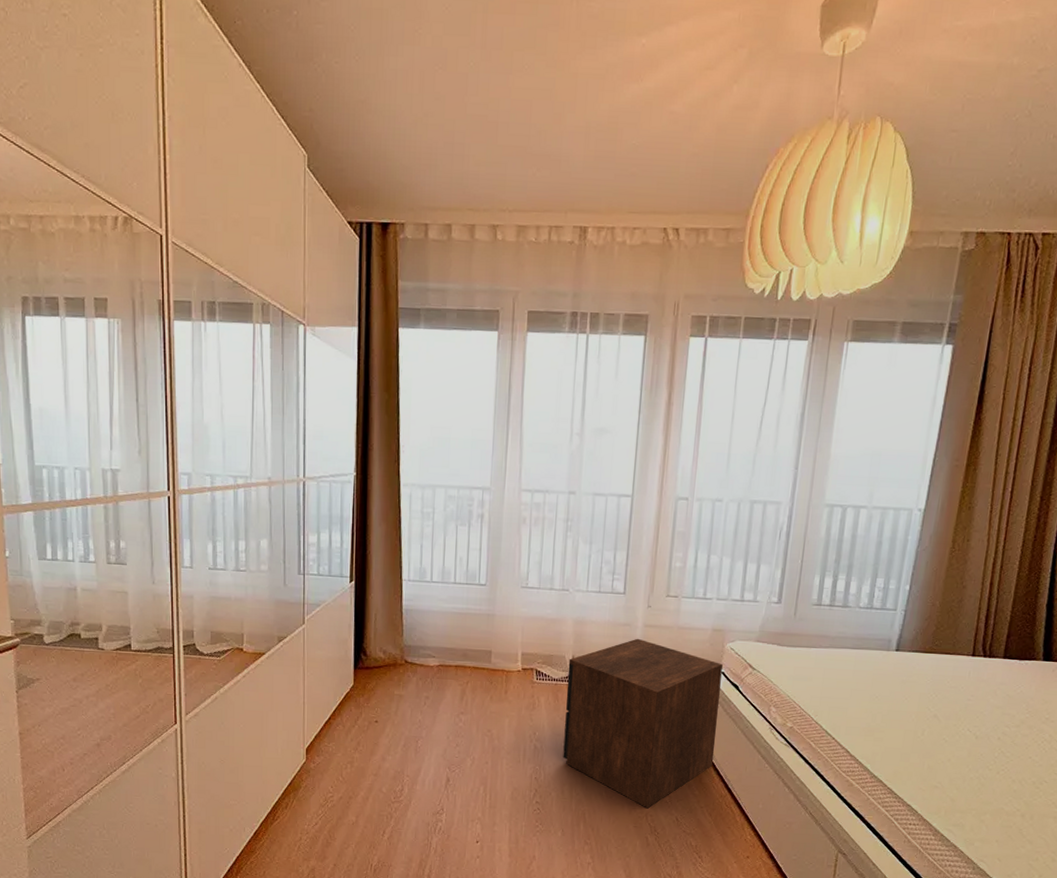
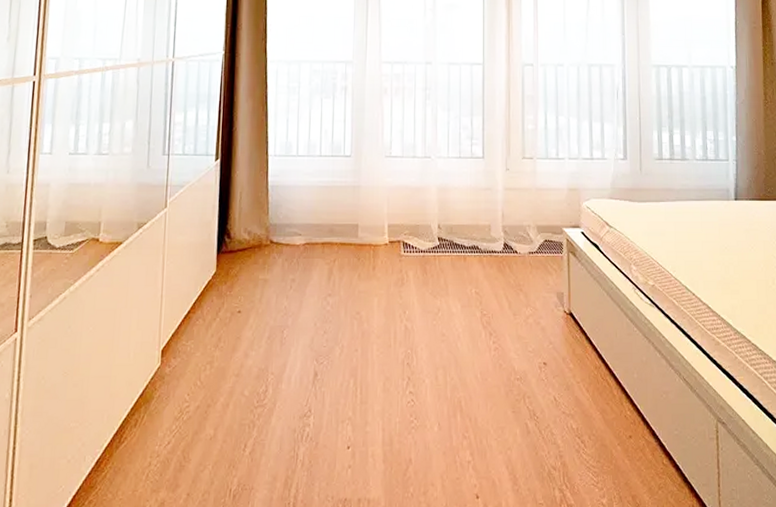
nightstand: present [563,638,723,809] -> none [434,202,584,389]

